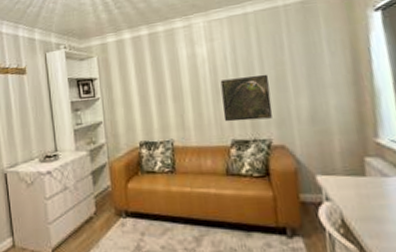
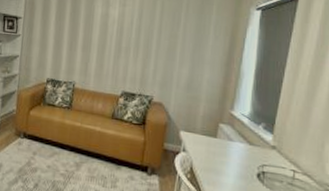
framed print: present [220,74,273,122] -> none [119,40,163,80]

